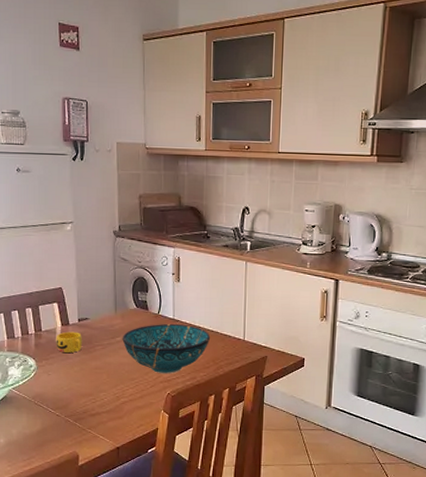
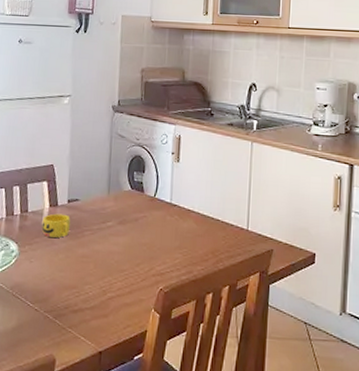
decorative bowl: present [122,323,211,374] -> none [113,208,211,267]

